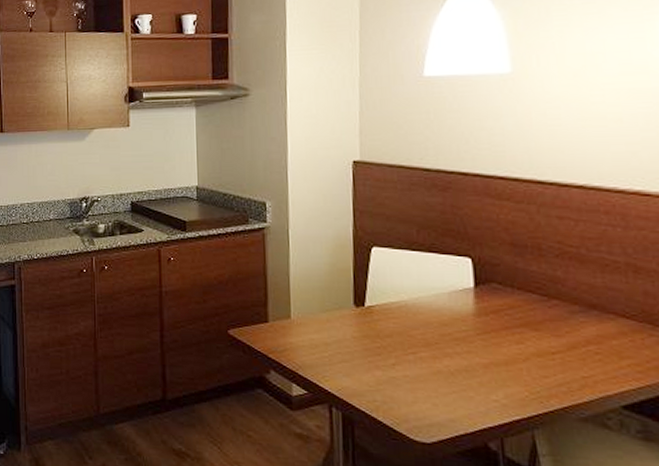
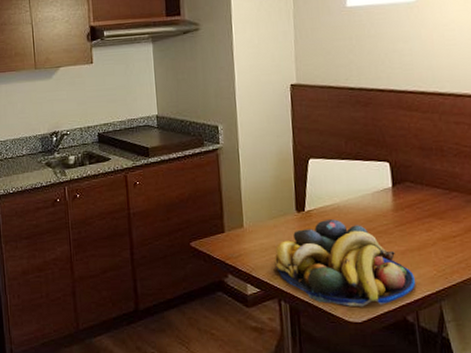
fruit bowl: none [325,318,502,426] -> present [274,219,416,307]

